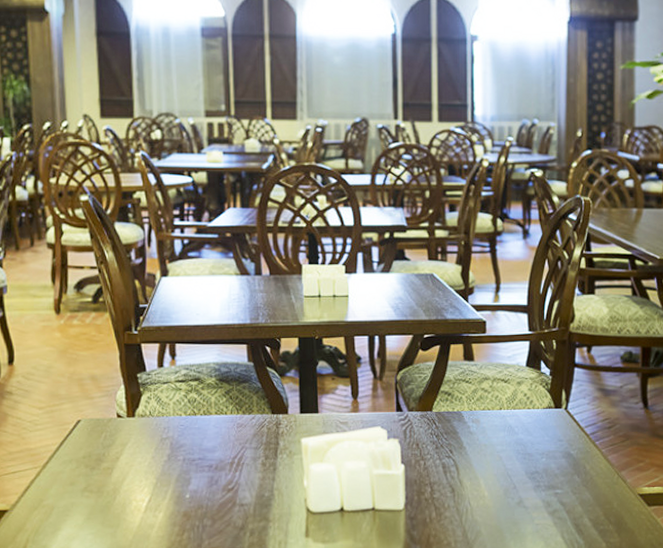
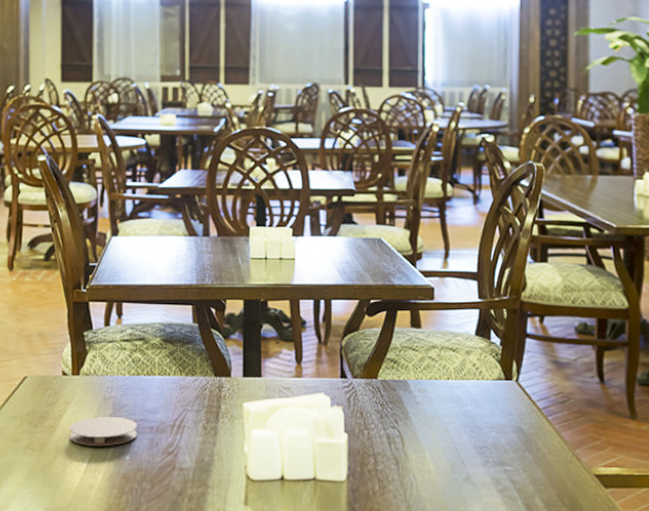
coaster: none [127,456,197,486] -> present [69,416,138,446]

